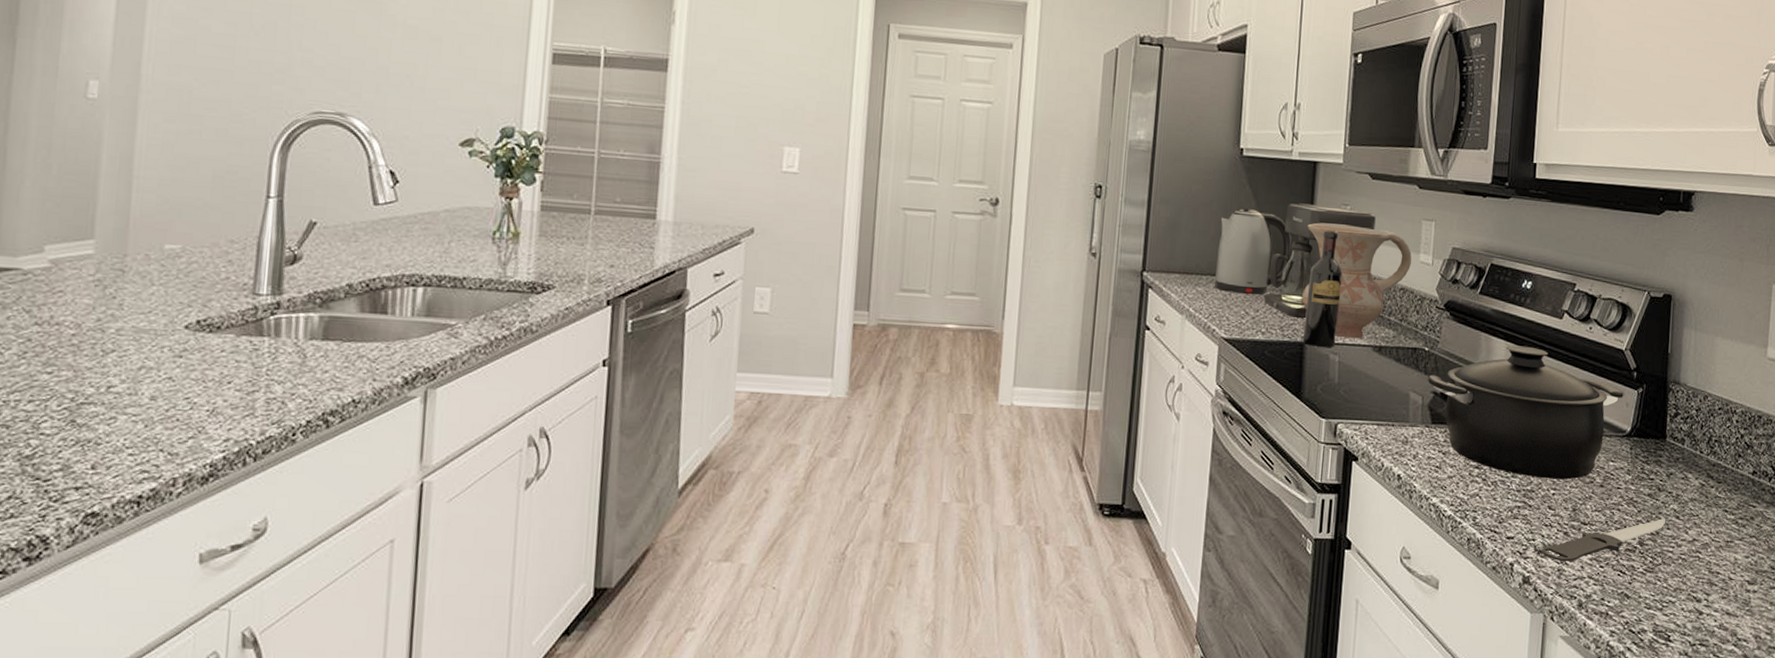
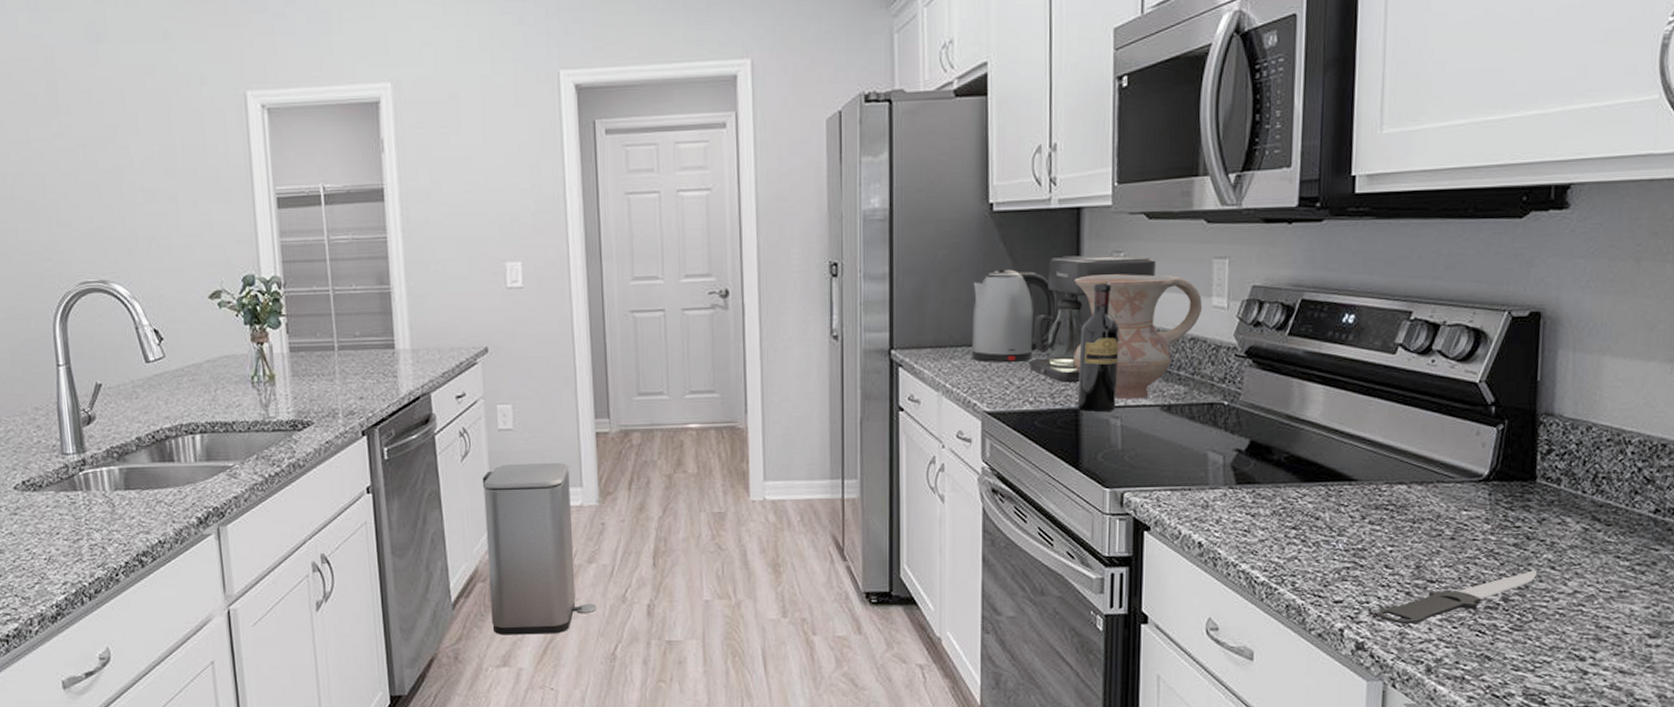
pedal bin: none [718,348,833,529] -> present [482,463,597,635]
saucepan: present [1428,345,1624,480] -> none [1229,389,1479,535]

